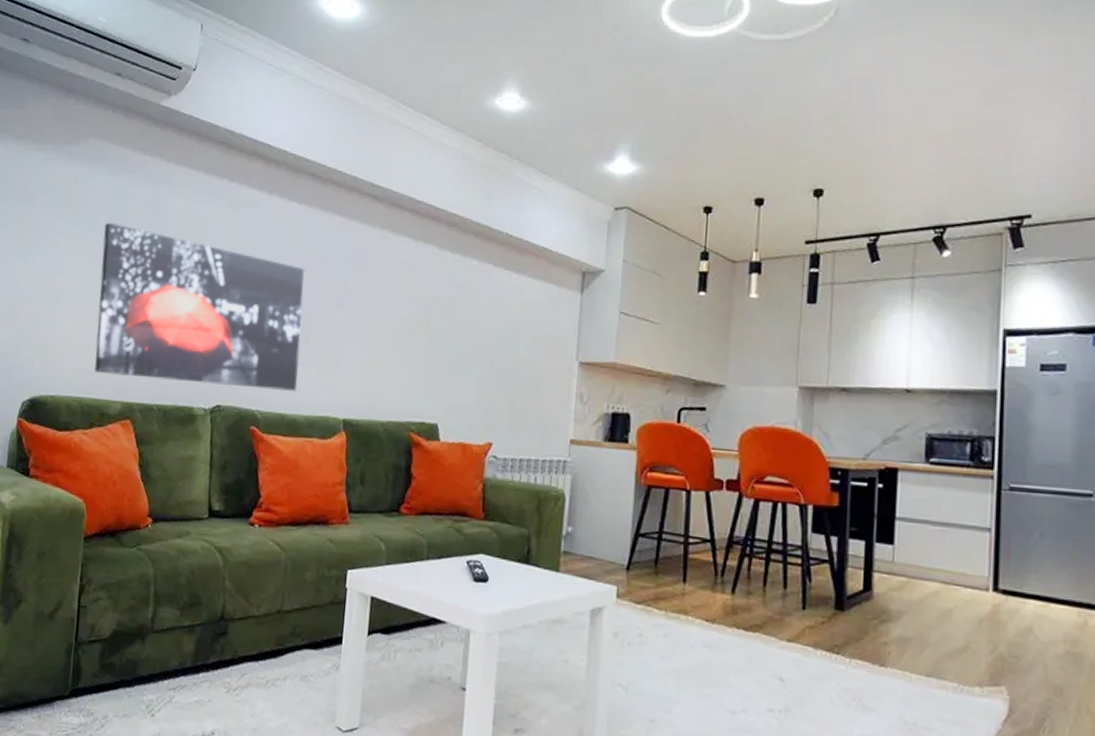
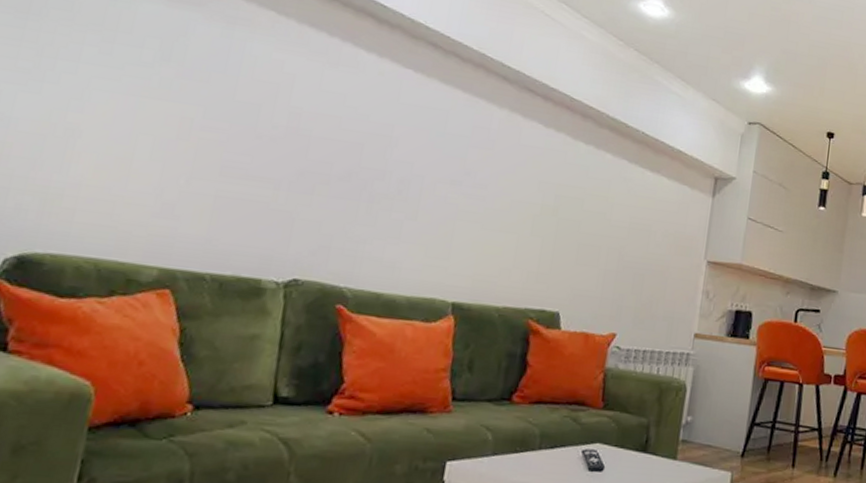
wall art: present [93,222,306,392] -> none [120,57,418,270]

